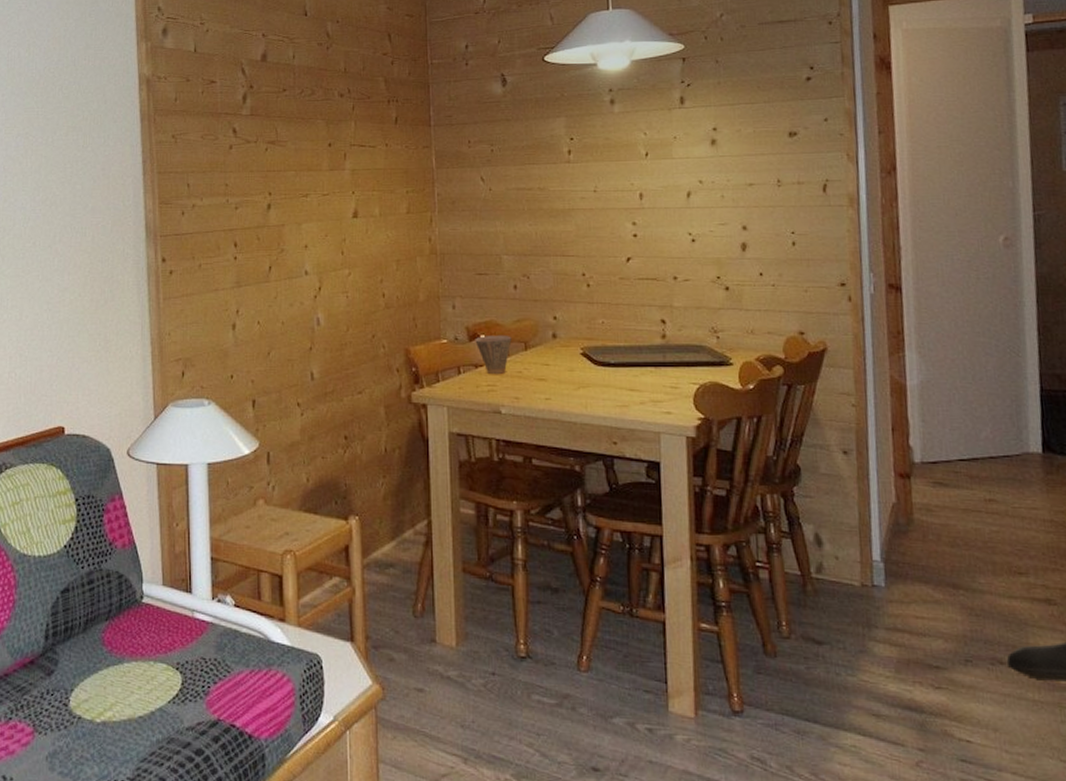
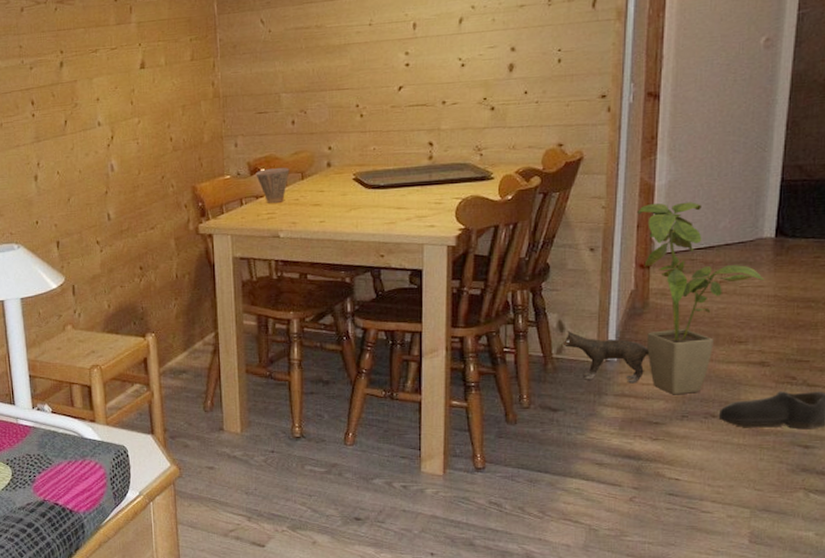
cat: none [822,545,921,616] -> present [562,330,650,384]
house plant: none [890,406,1038,634] -> present [637,202,765,395]

